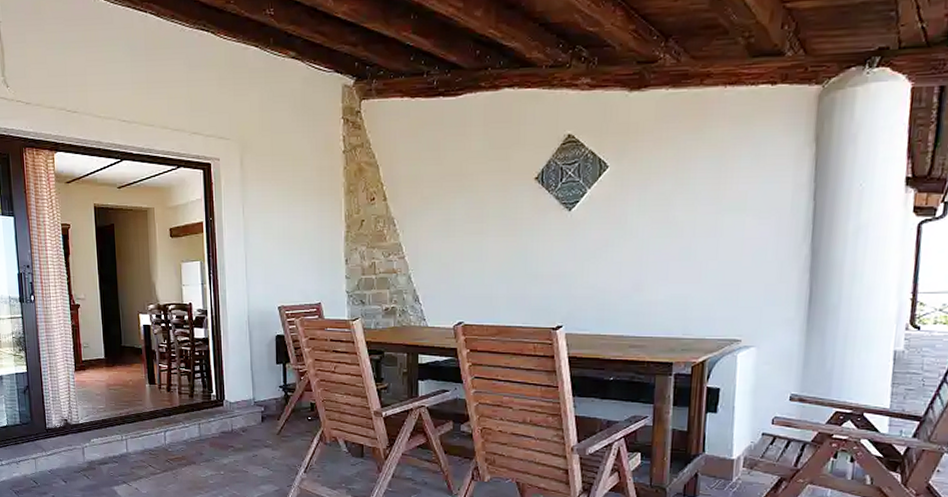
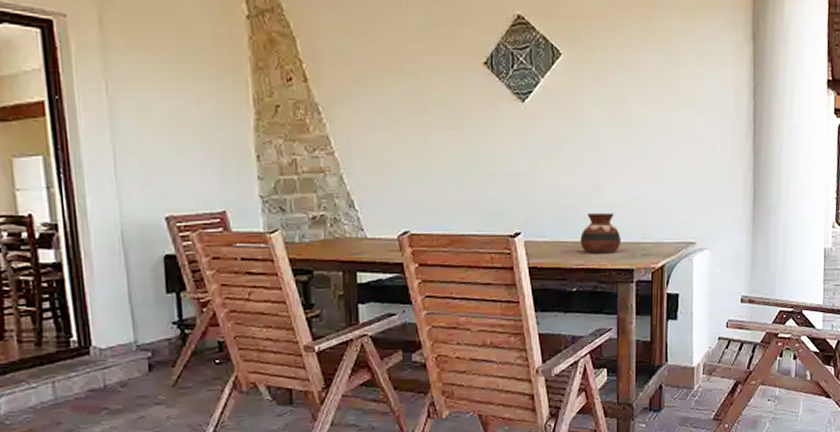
vase: none [619,310,662,347] -> present [580,213,622,254]

